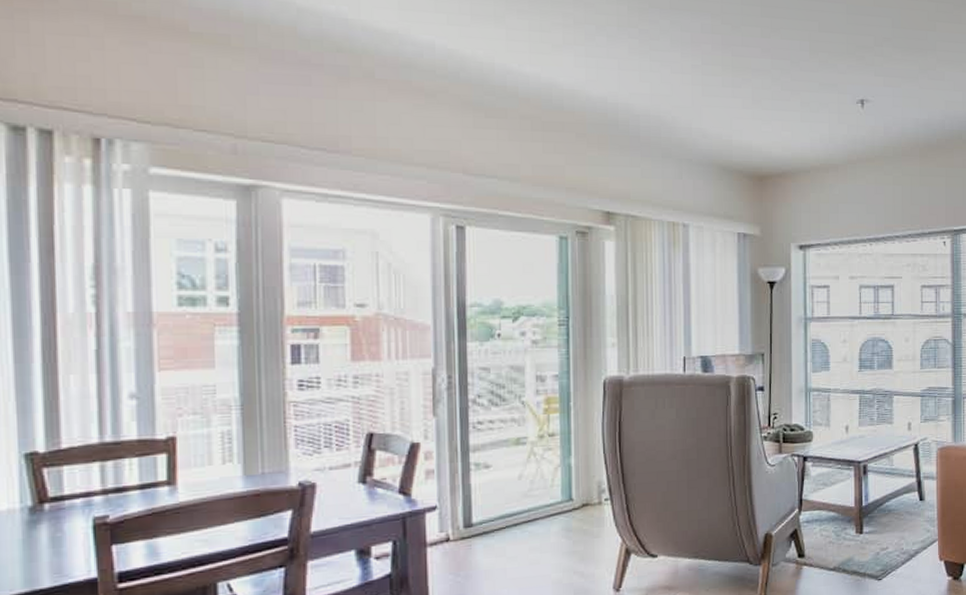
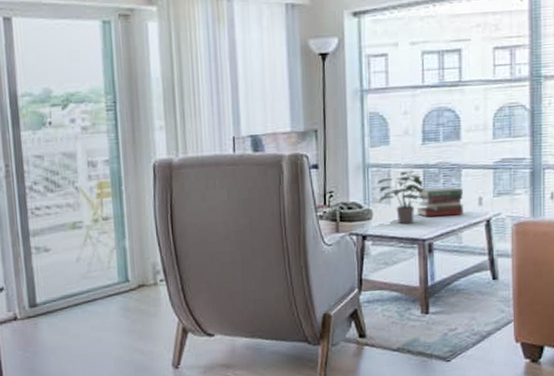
potted plant: none [817,395,865,447] -> present [376,170,430,224]
books: none [853,412,894,441] -> present [416,186,463,218]

